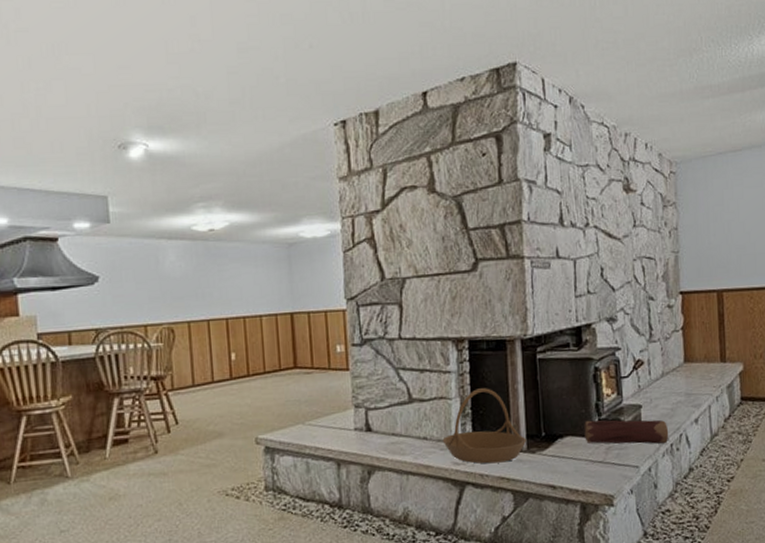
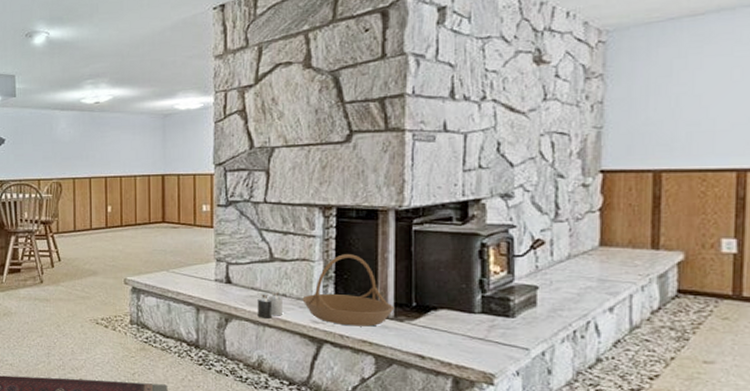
candle: none [399,434,425,466] -> present [257,291,282,319]
decorative log: present [584,419,669,444] -> none [463,296,572,330]

